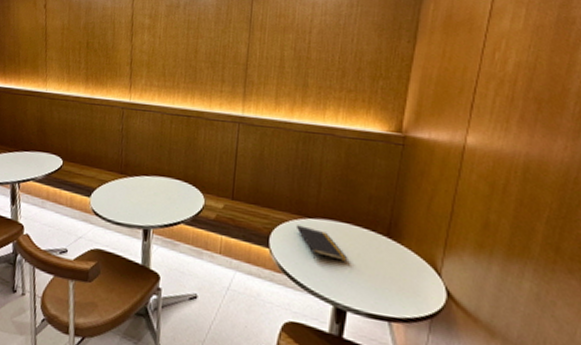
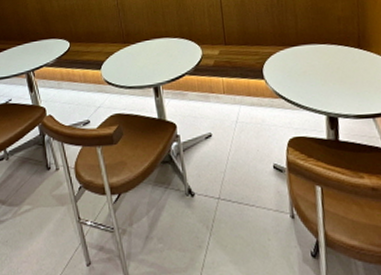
notepad: present [295,225,348,261] -> none [283,54,331,81]

